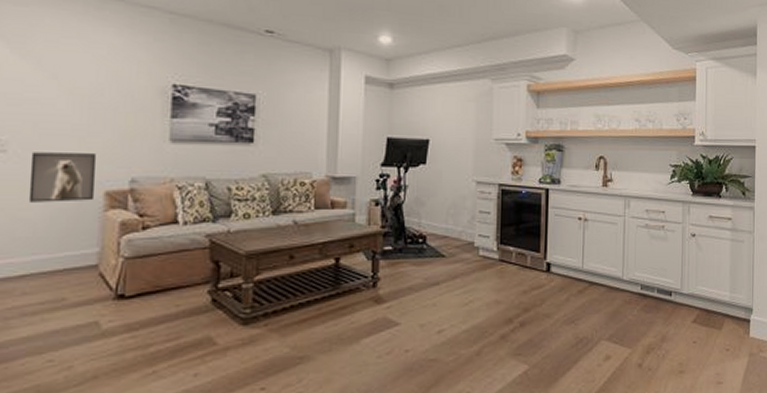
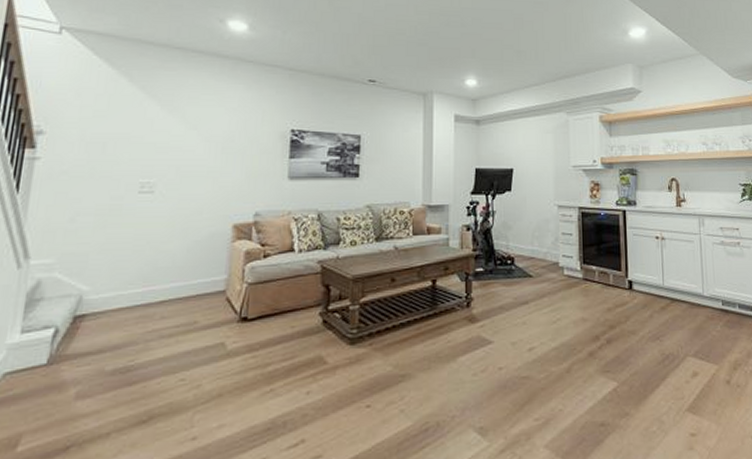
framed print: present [28,152,97,203] -> none [169,192,227,236]

